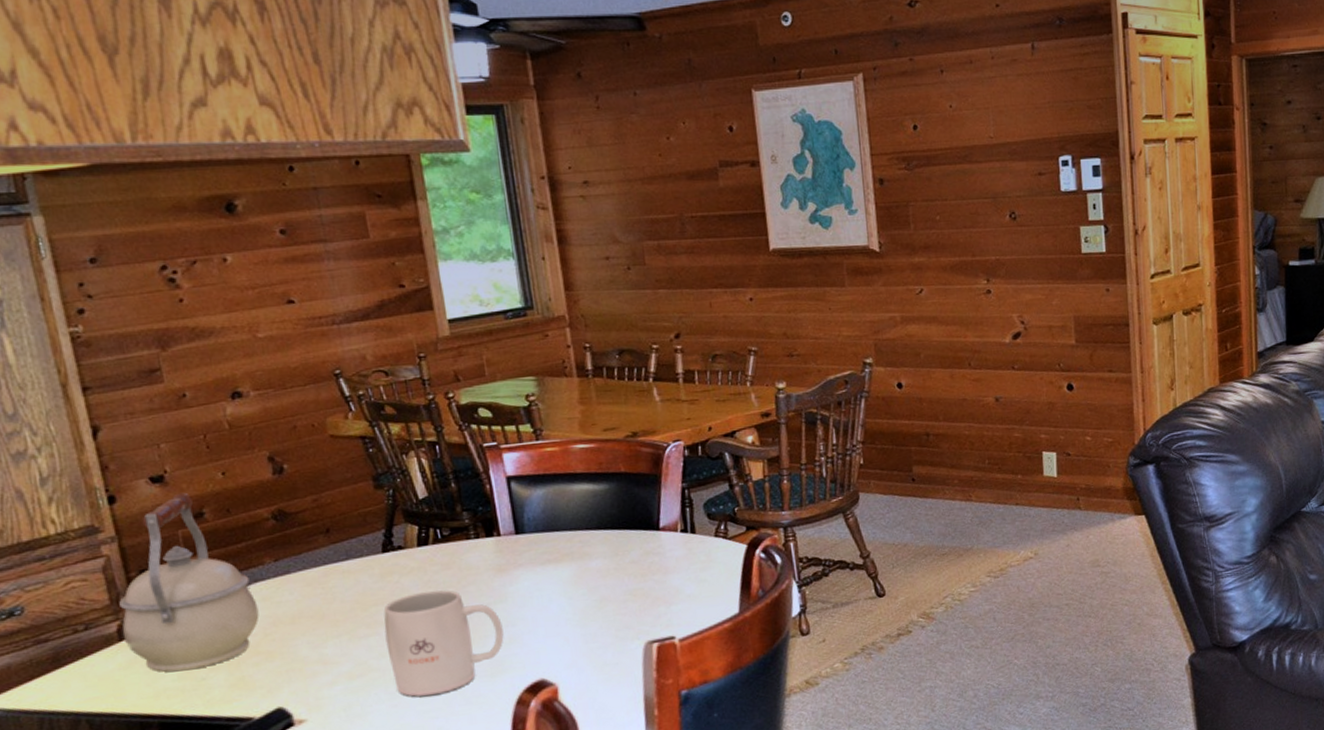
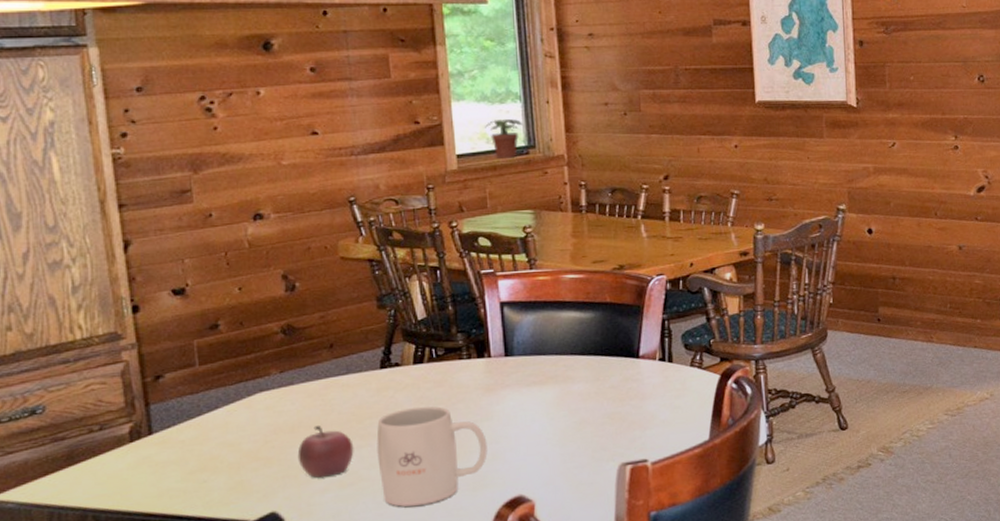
kettle: present [119,492,259,673] -> none [133,305,262,474]
fruit: none [300,615,361,671] -> present [297,426,354,478]
potted plant: none [477,278,519,323] -> present [485,118,524,160]

